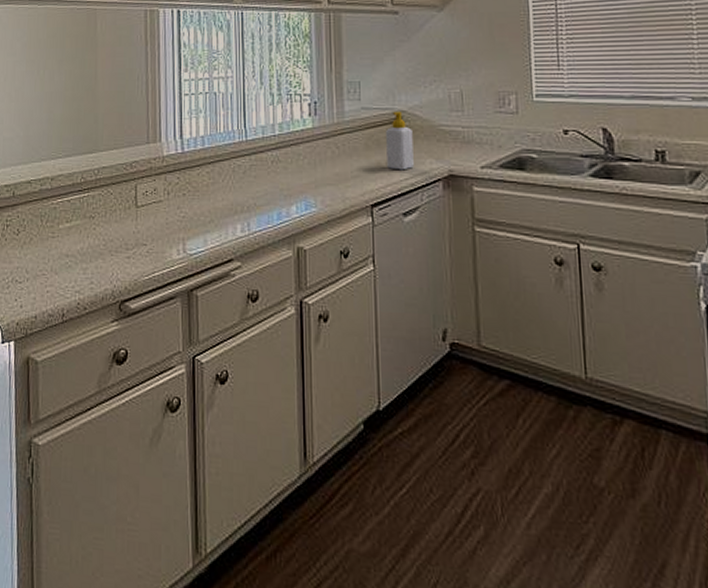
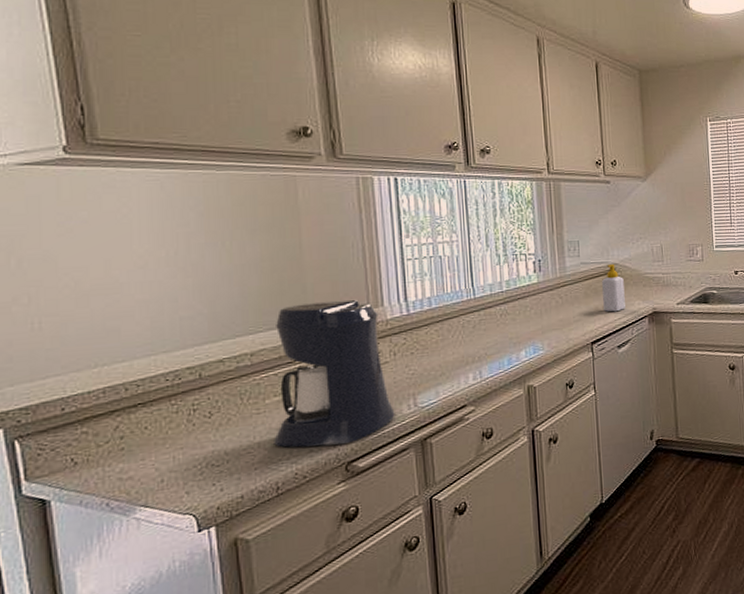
coffee maker: none [63,132,165,282] -> present [274,299,395,448]

